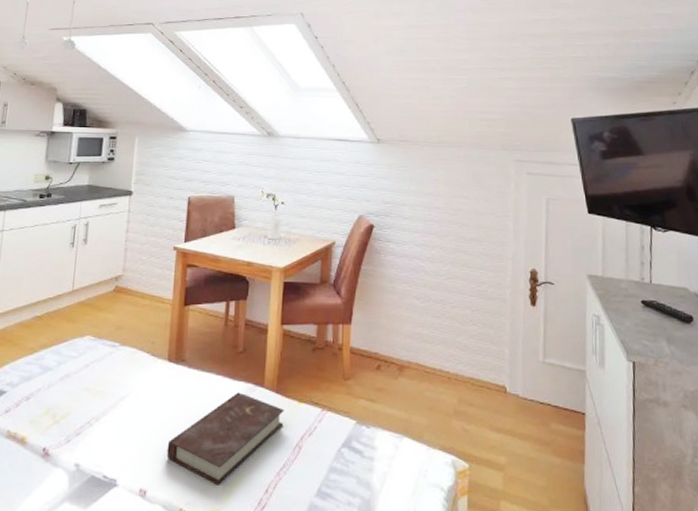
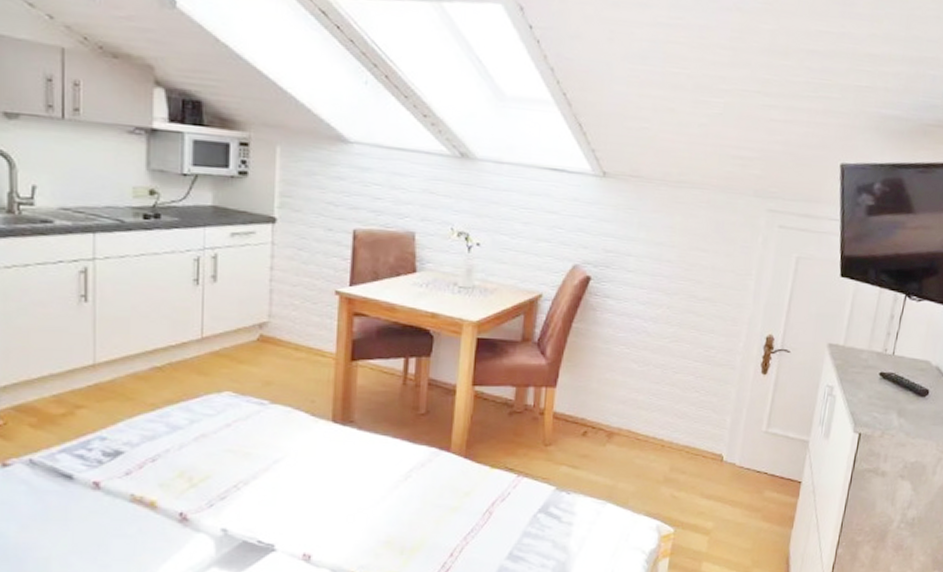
book: present [166,392,284,485] -> none [334,456,474,550]

